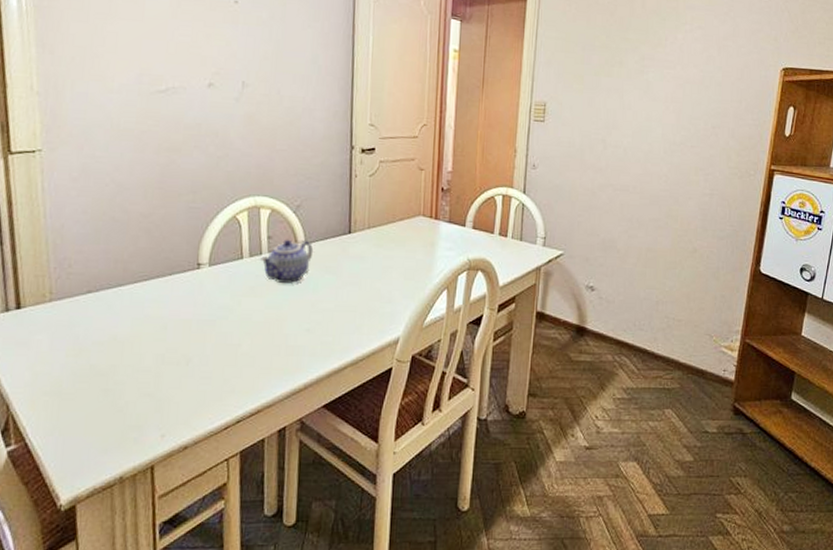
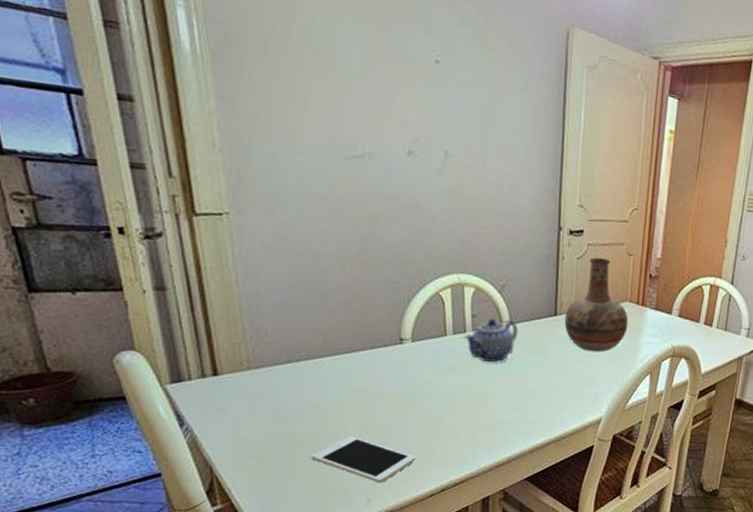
cell phone: none [106,365,211,416] -> present [311,435,416,483]
vase: none [358,174,423,269] -> present [564,257,629,352]

